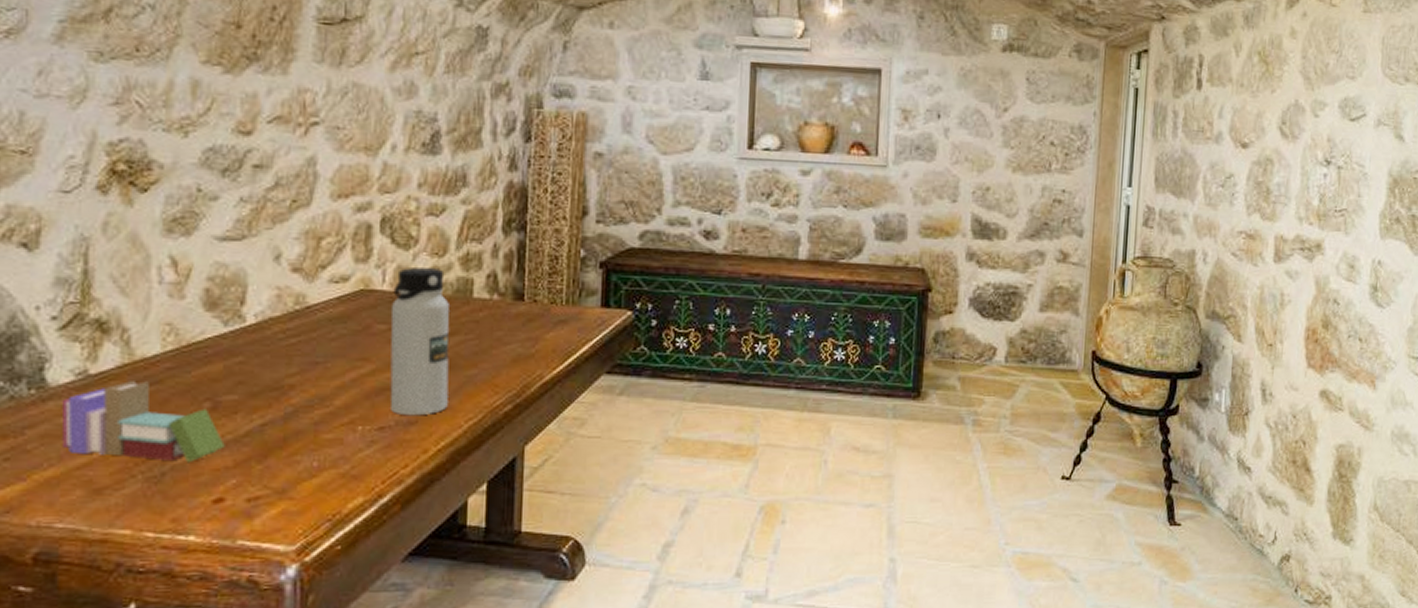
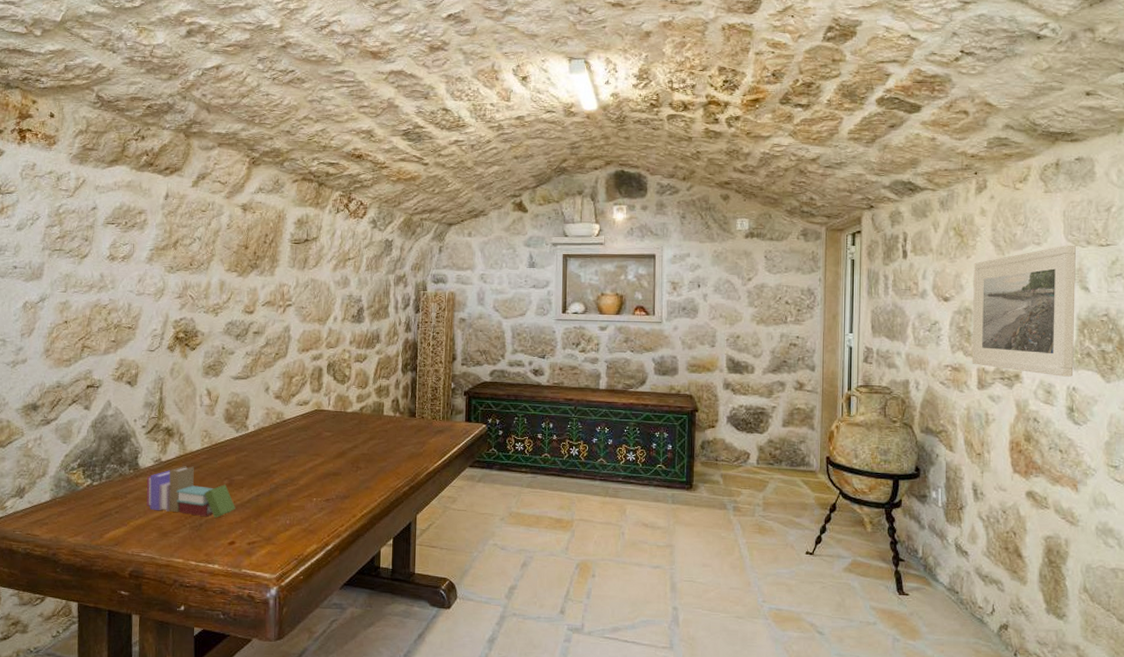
water bottle: present [389,268,450,416] -> none [332,396,369,493]
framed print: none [1269,80,1393,248] -> present [971,245,1076,377]

